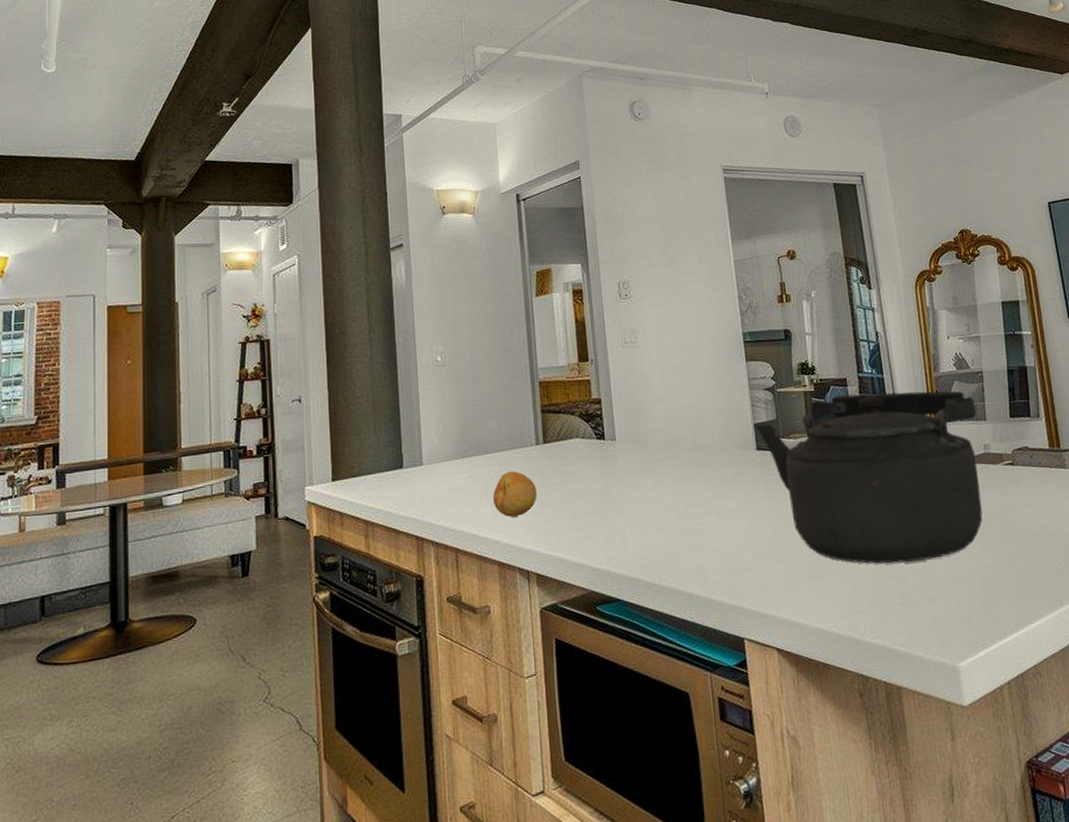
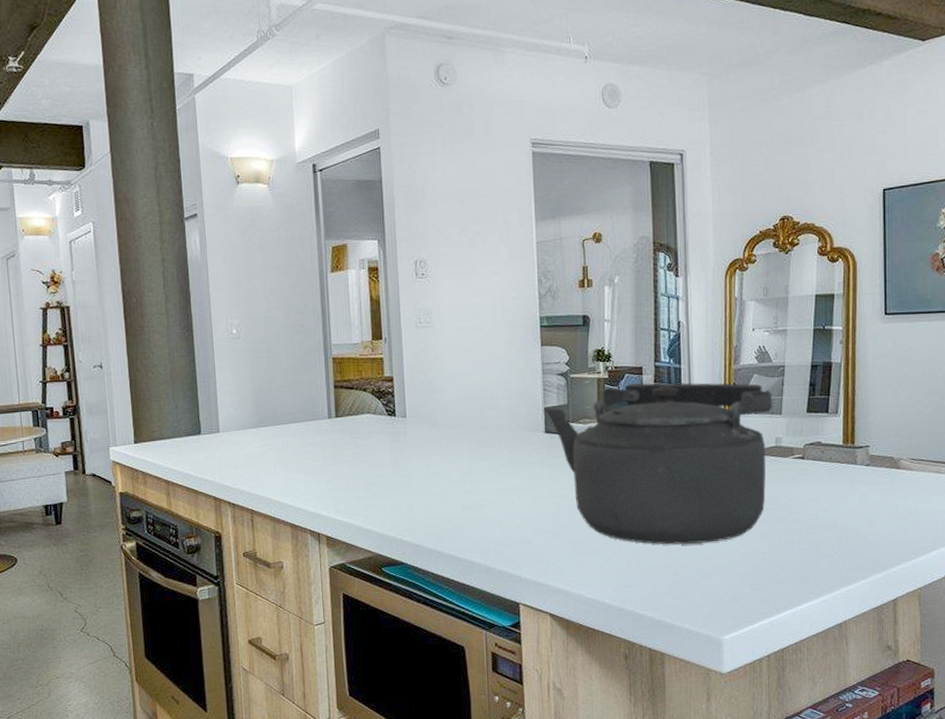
fruit: present [493,470,537,517] -> none [287,441,329,484]

